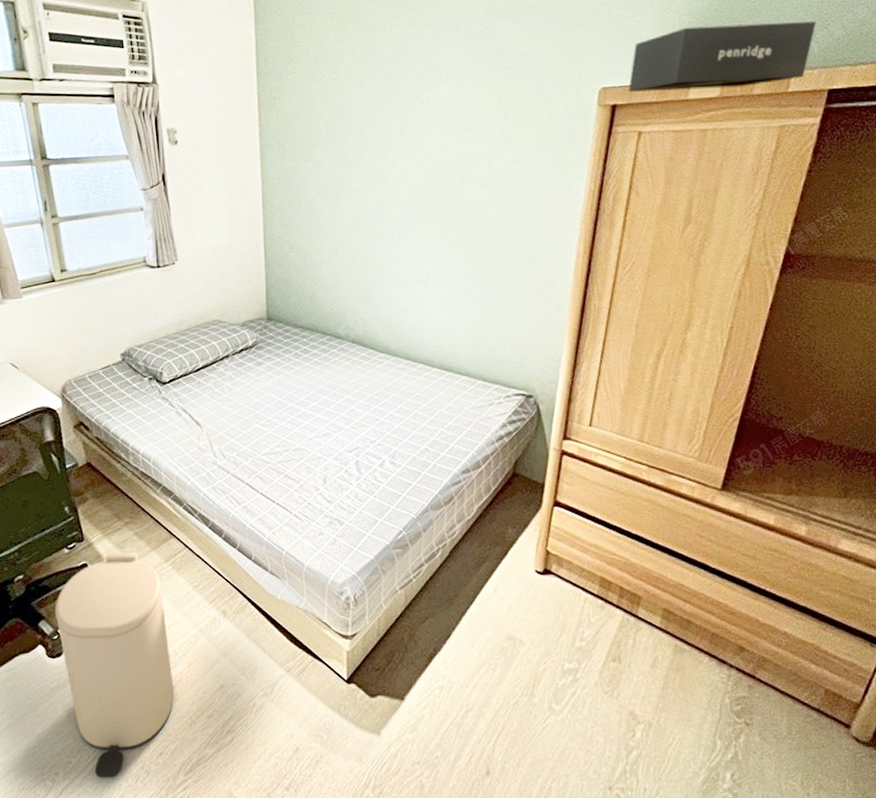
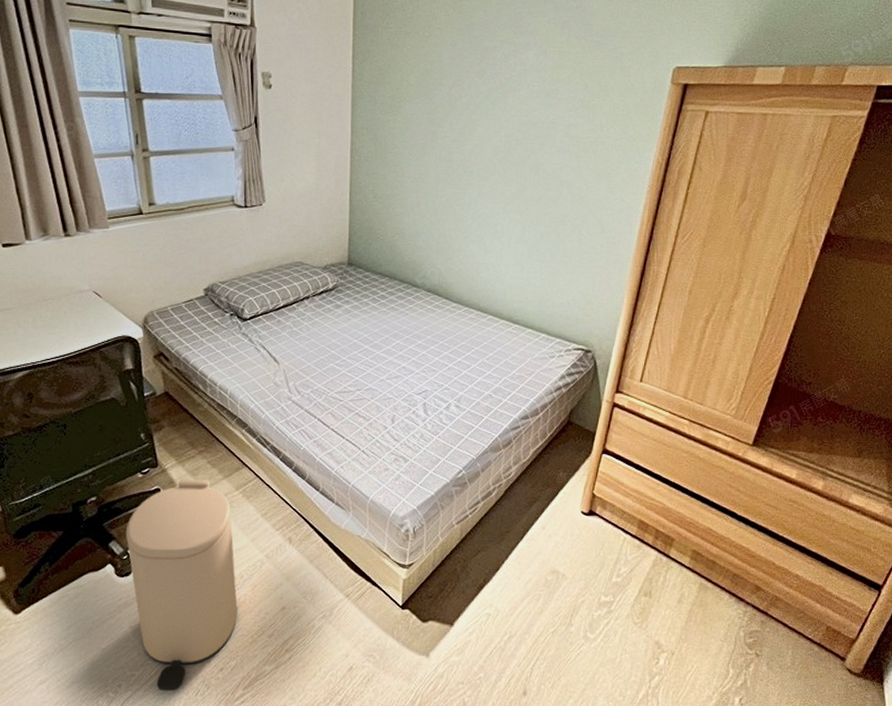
box: present [628,21,817,92] -> none [700,16,873,77]

